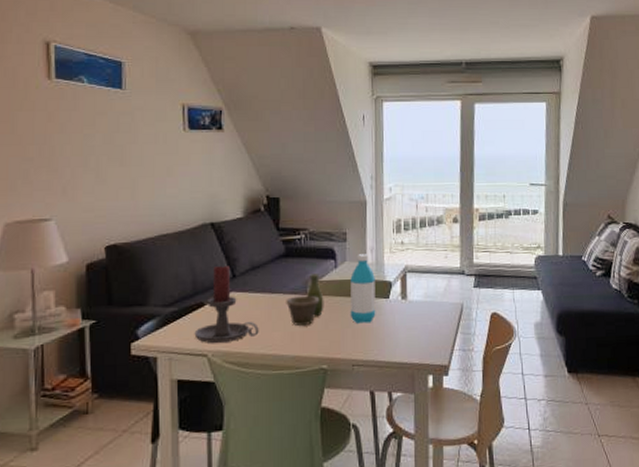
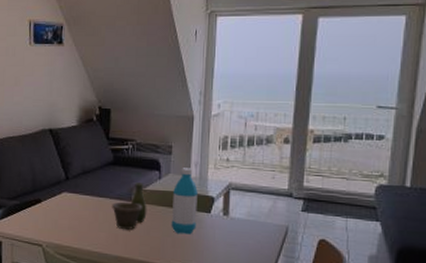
candle holder: present [194,266,259,344] -> none [32,168,87,237]

